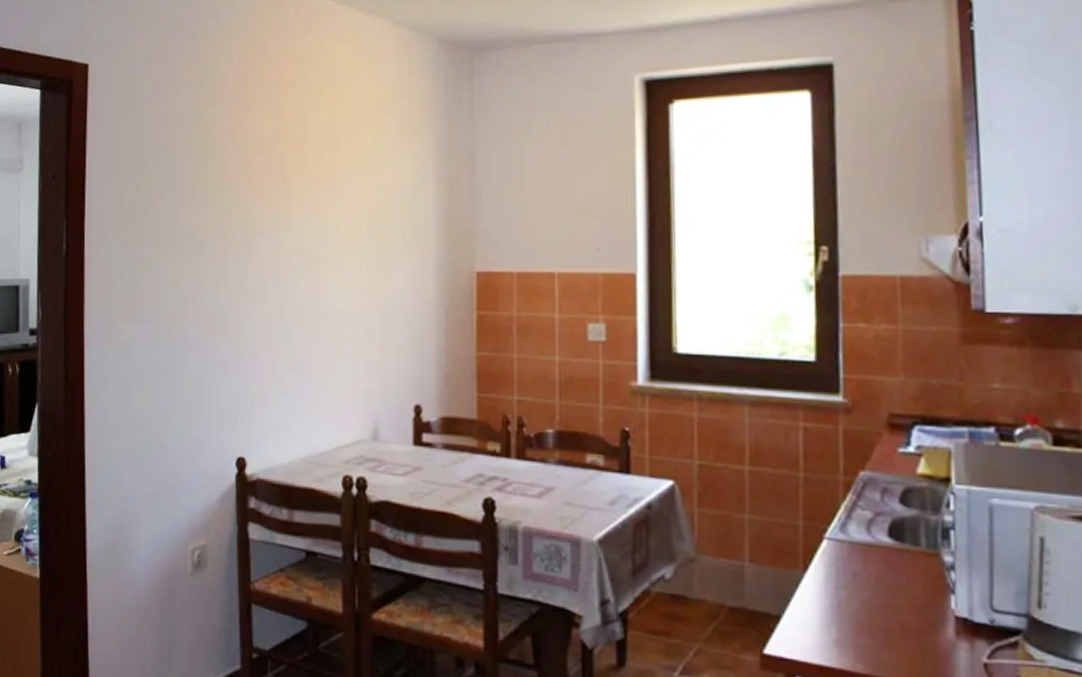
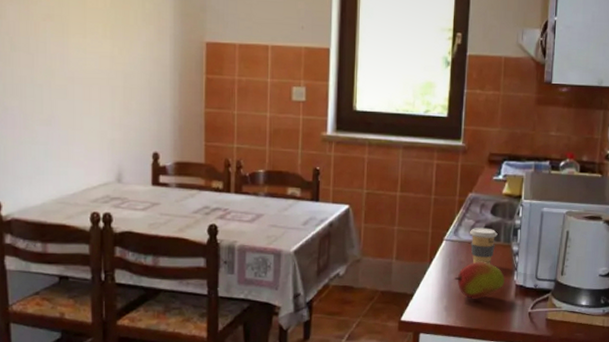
fruit: none [847,575,934,634] -> present [455,262,505,300]
coffee cup: none [867,523,915,581] -> present [470,228,498,264]

